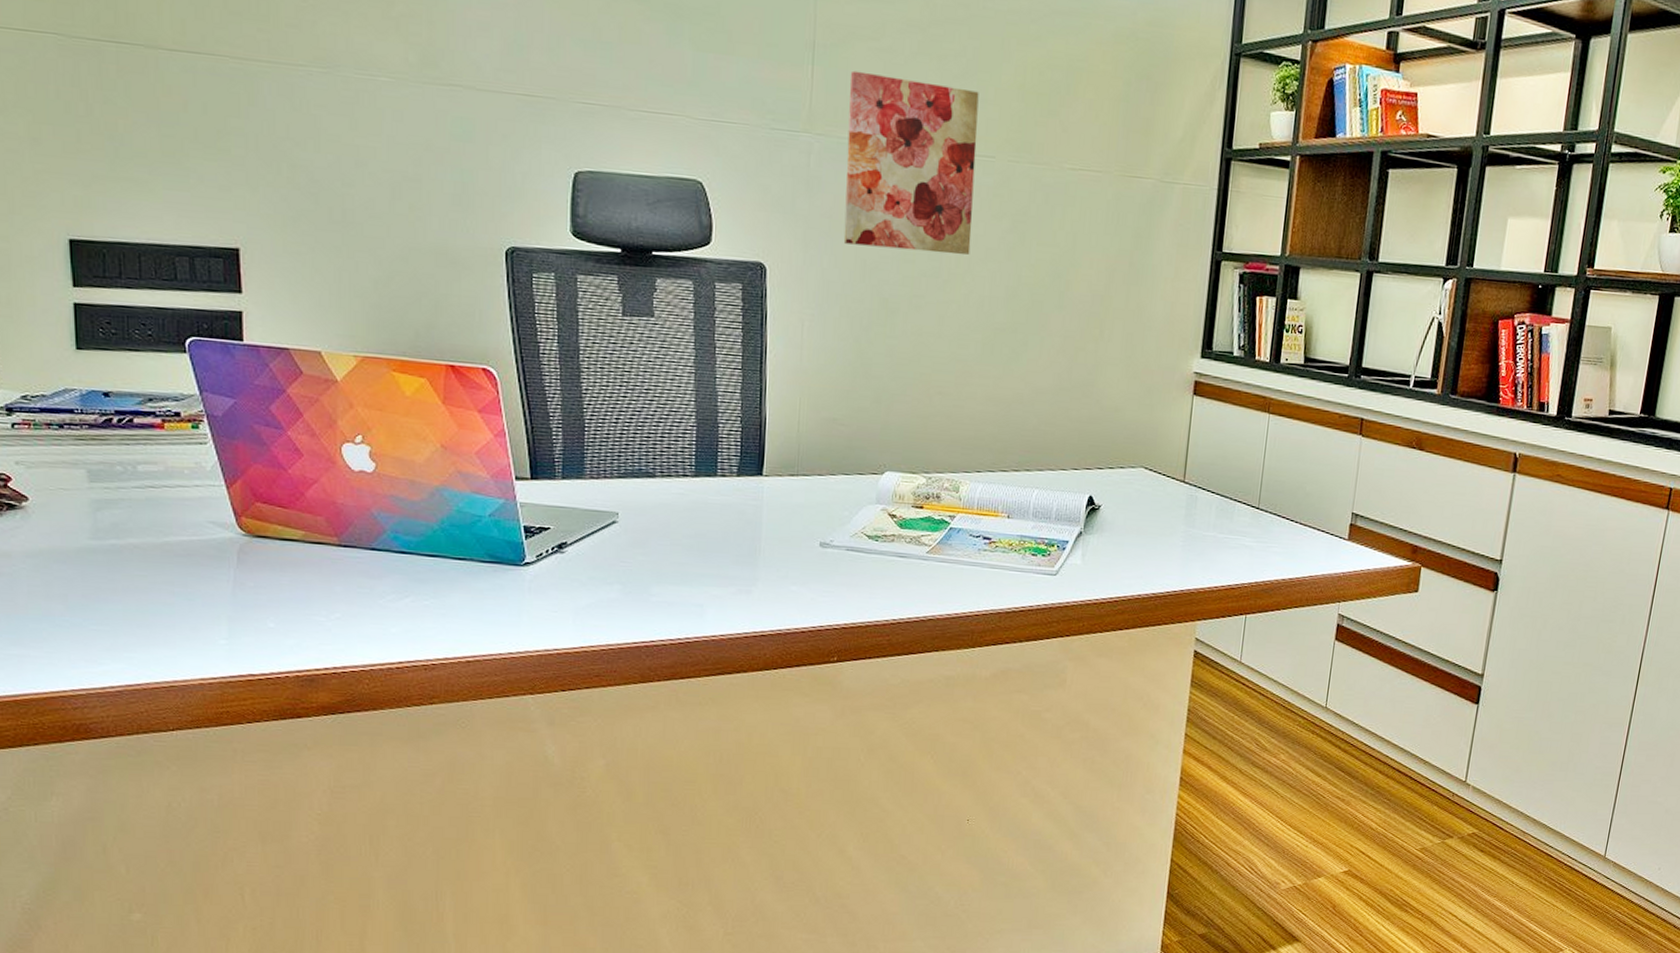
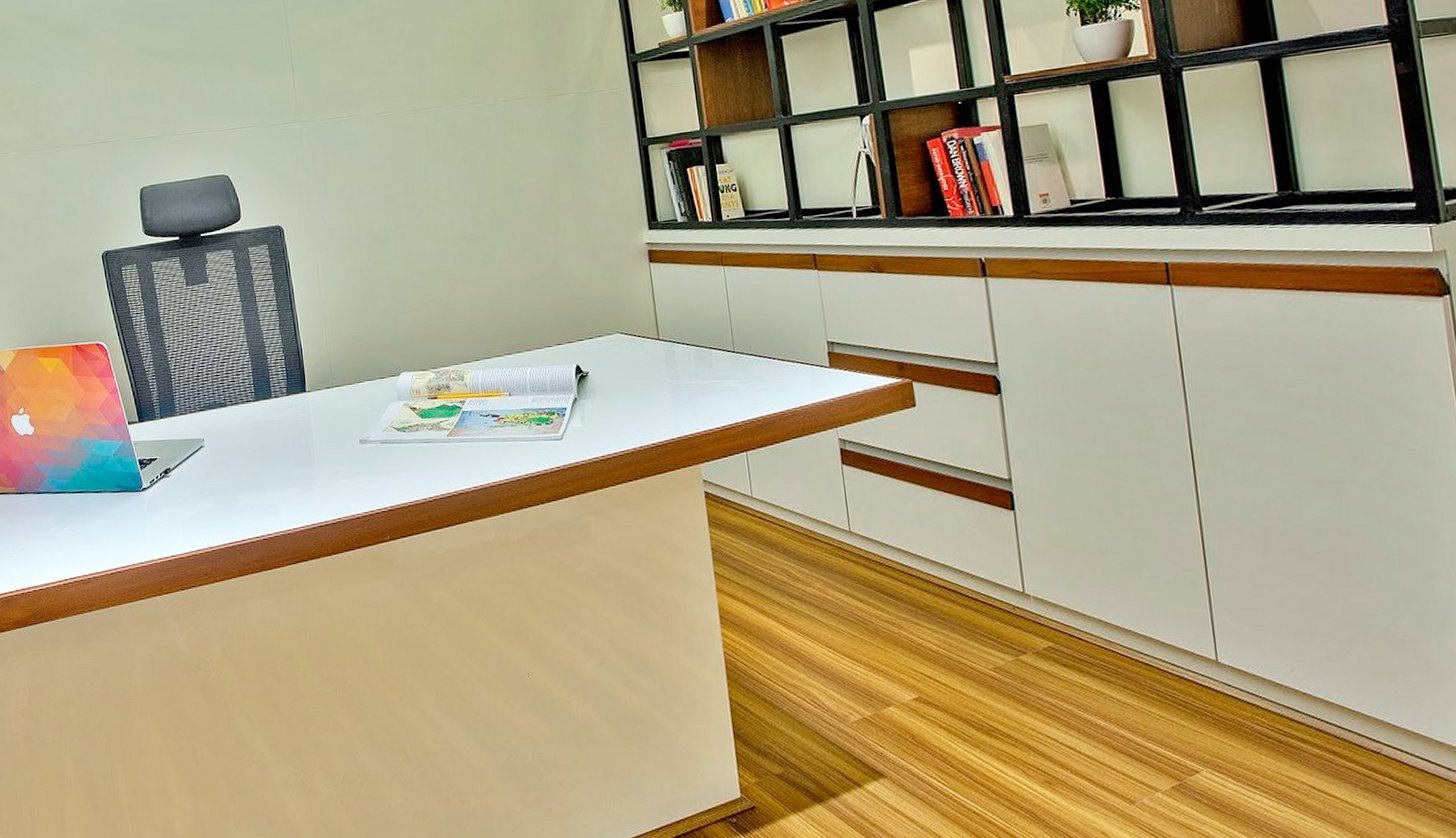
wall art: present [843,70,979,255] -> none [321,60,436,198]

